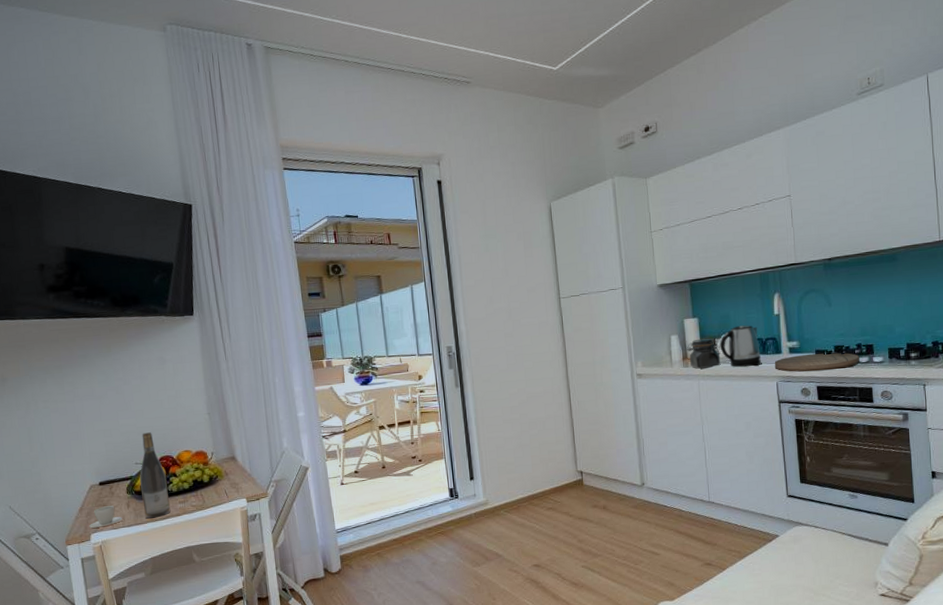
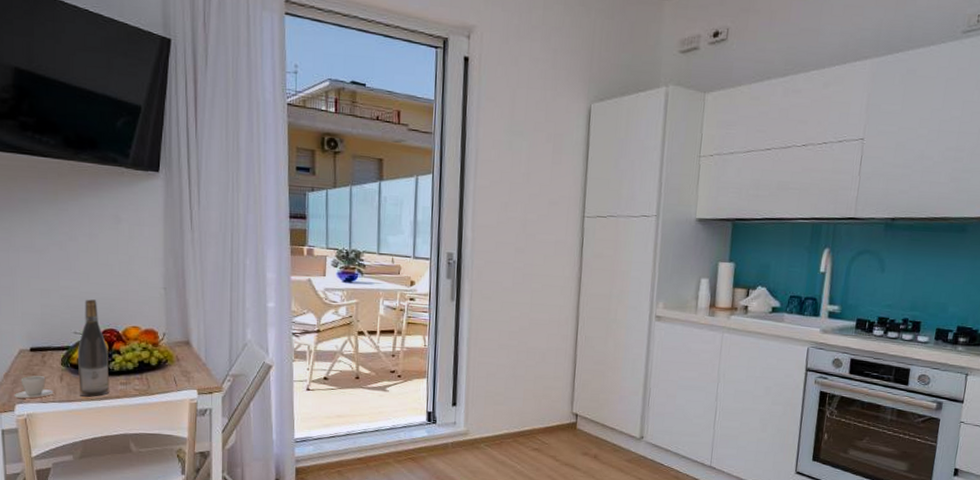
jar: present [686,338,721,369] -> none [715,286,752,321]
kettle: present [720,325,761,368] -> none [753,278,799,327]
cutting board: present [774,352,860,373] -> none [808,321,903,344]

